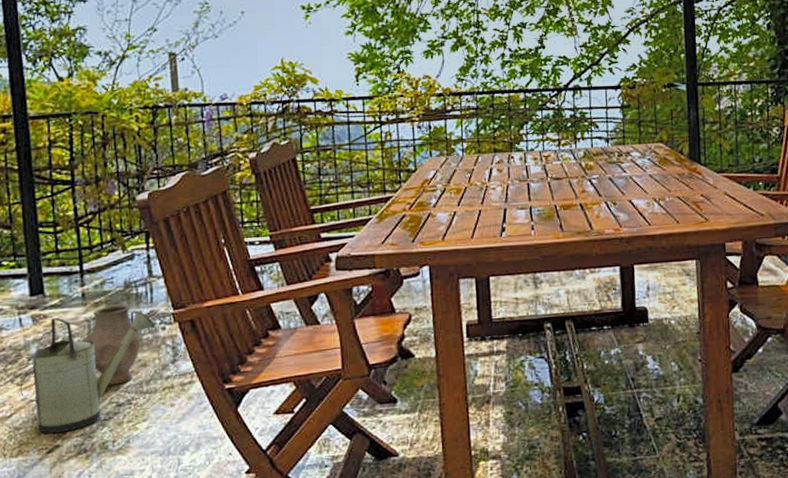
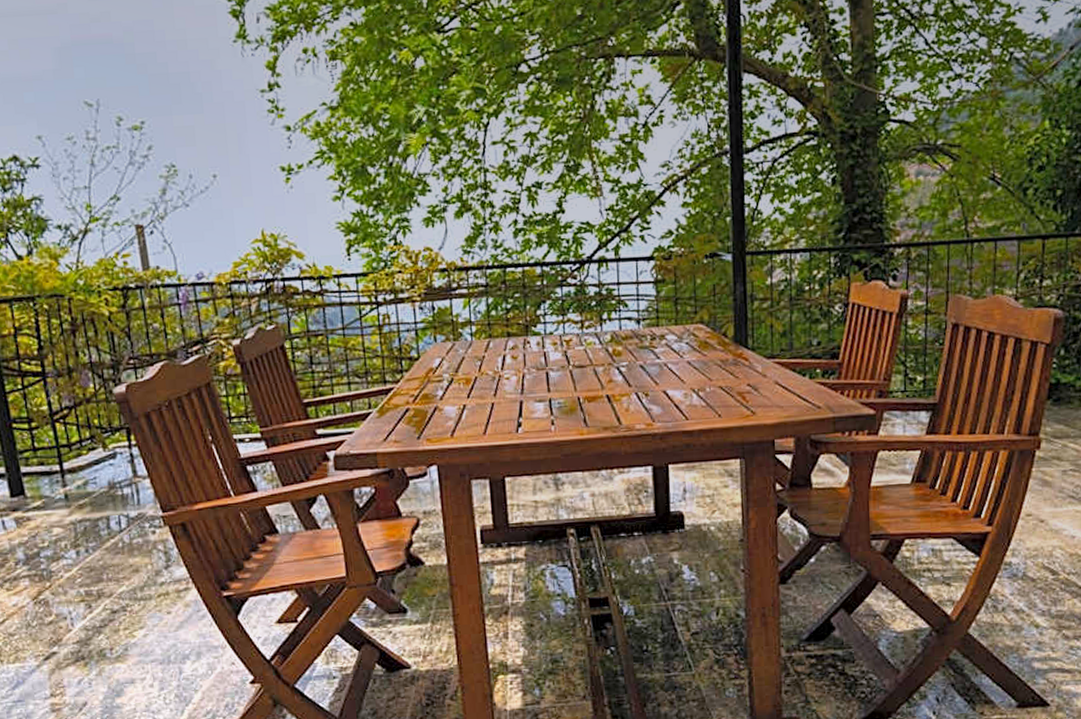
watering can: present [20,311,156,434] -> none [9,513,145,640]
vase: present [84,305,141,386] -> none [72,507,131,592]

